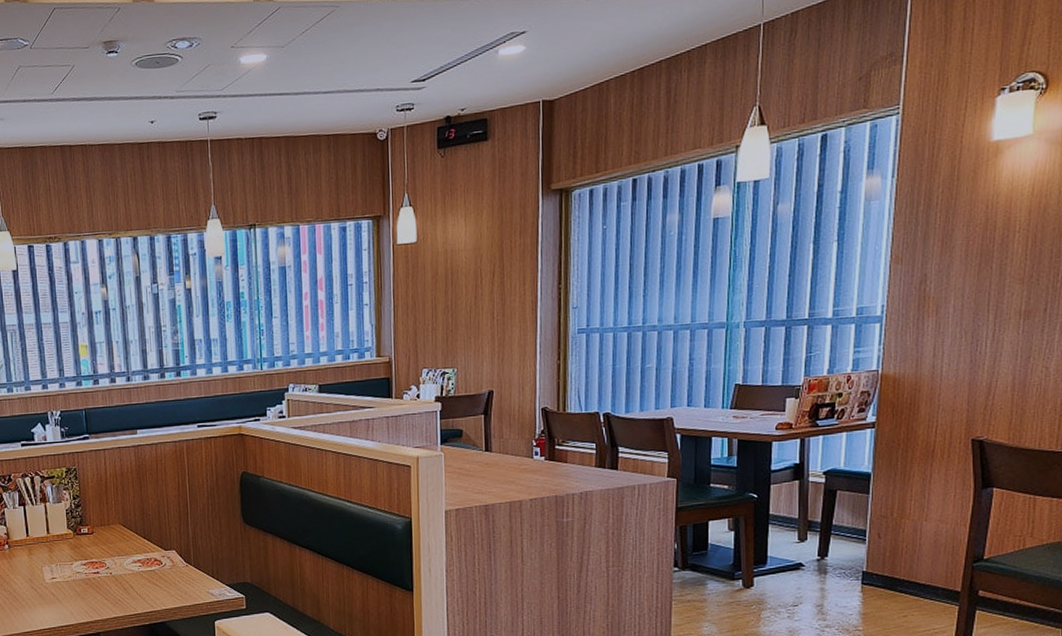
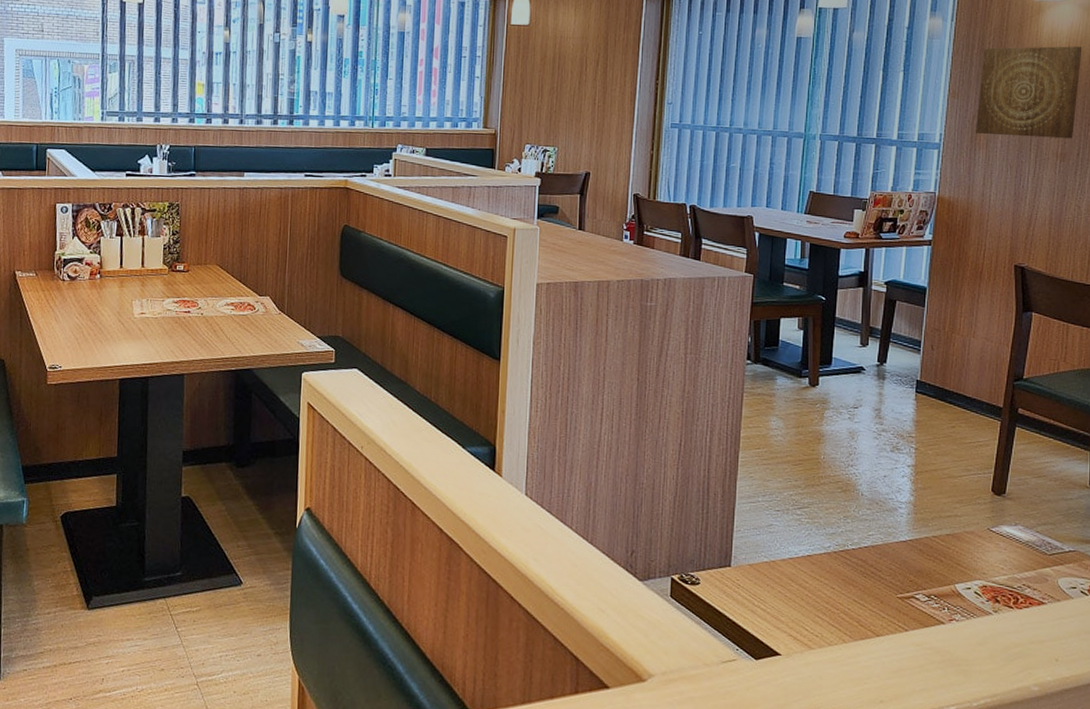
wall art: none [924,187,1050,300] -> present [976,46,1083,139]

